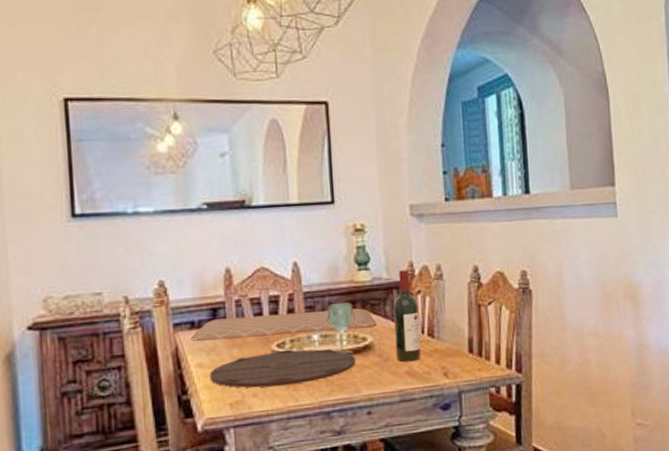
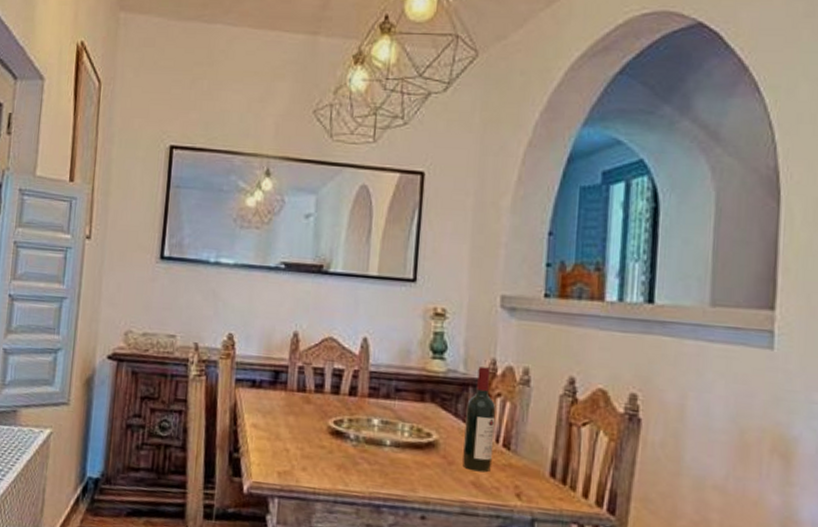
placemat: present [190,308,377,342] -> none [250,382,445,424]
placemat: present [209,349,356,388] -> none [262,426,417,469]
wine glass: present [326,302,356,355] -> none [390,388,423,450]

